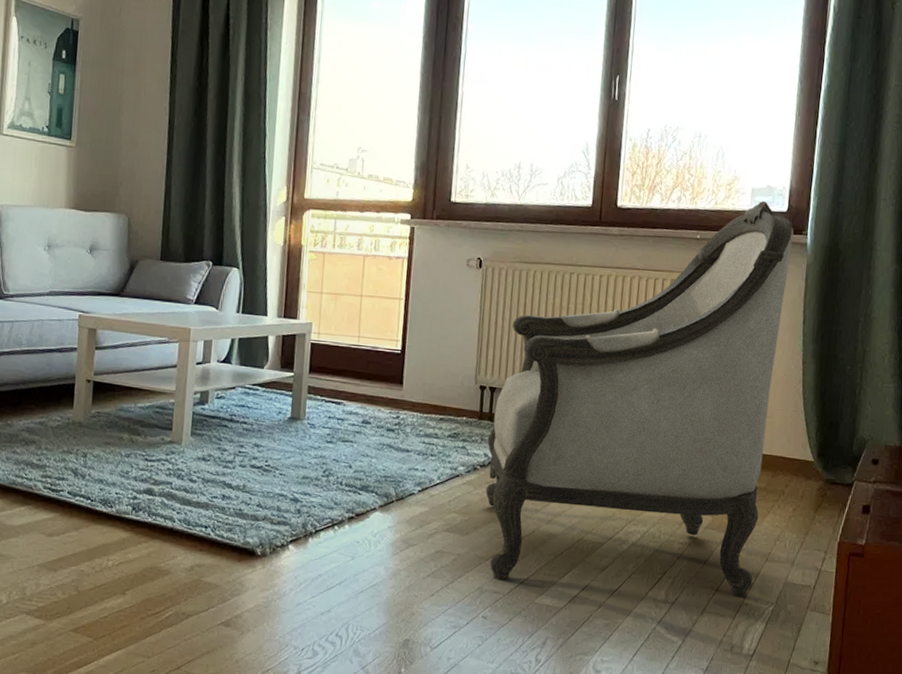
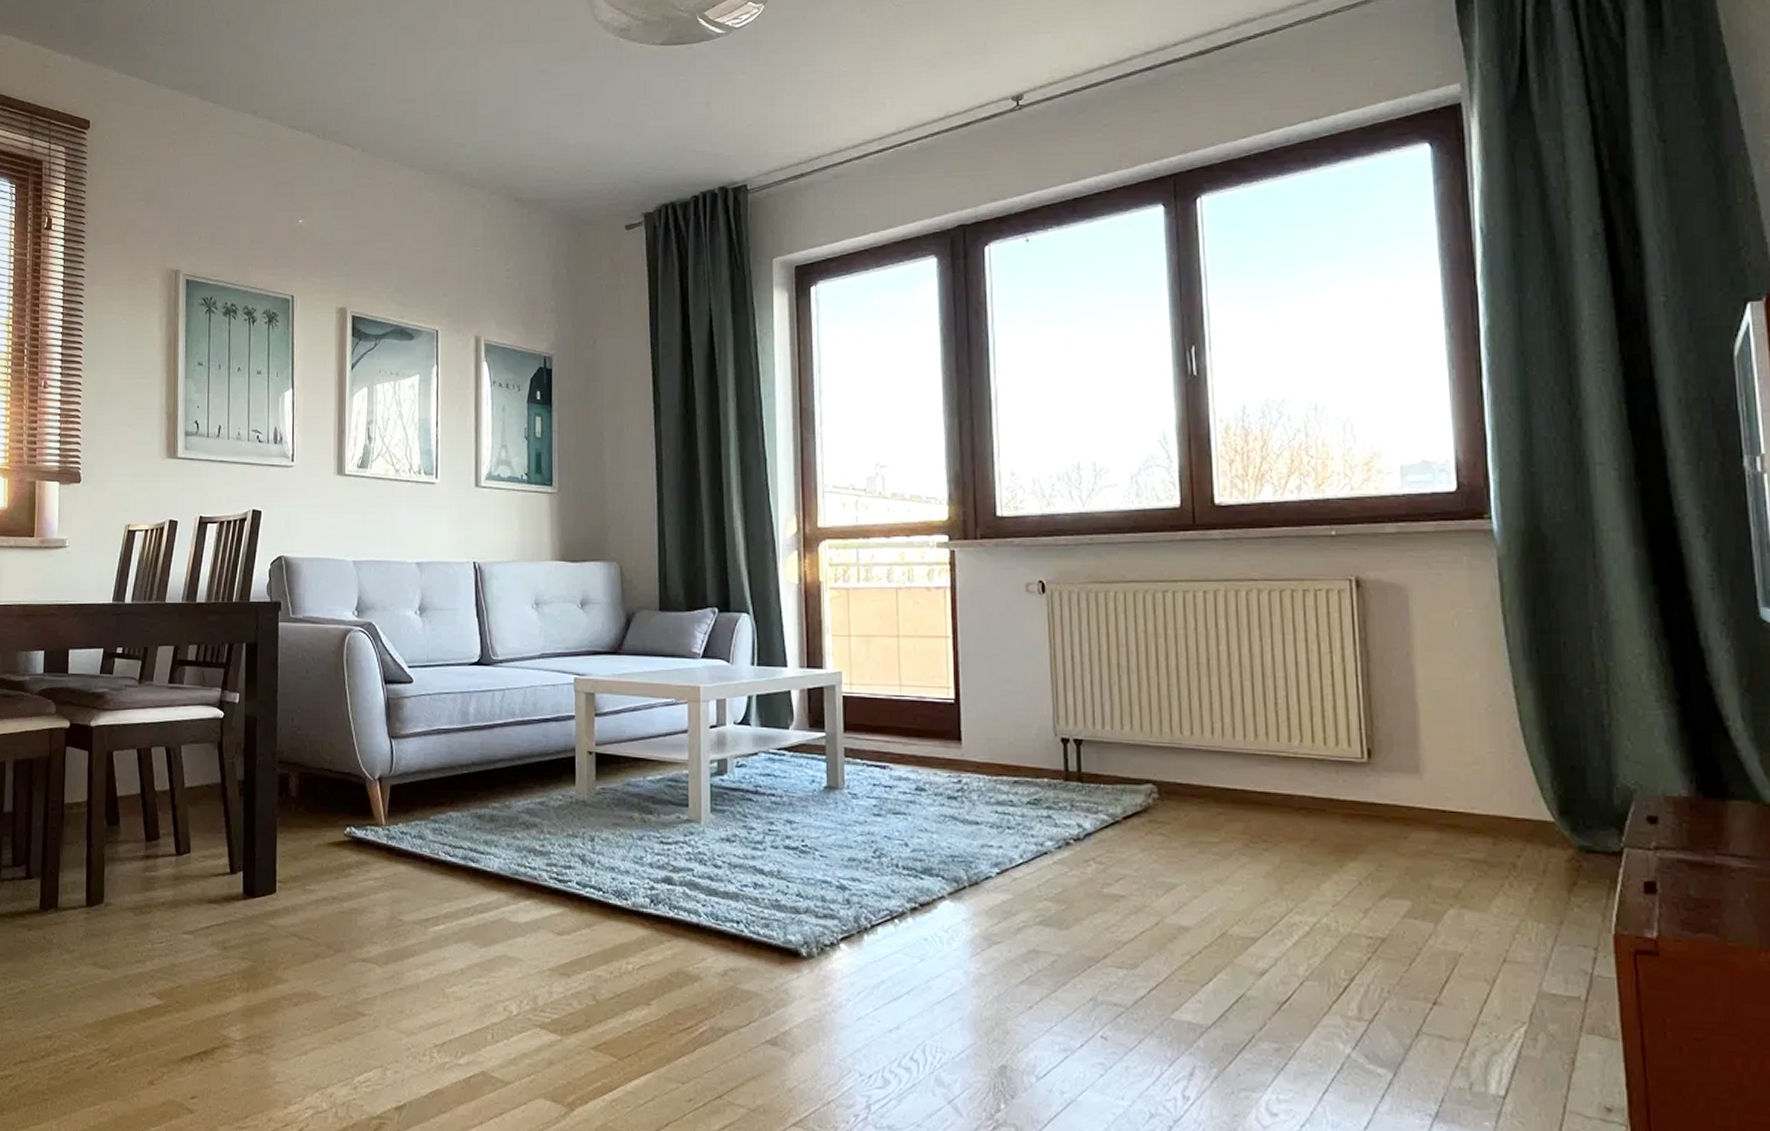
armchair: present [485,201,794,598] -> none [1079,481,1488,1015]

